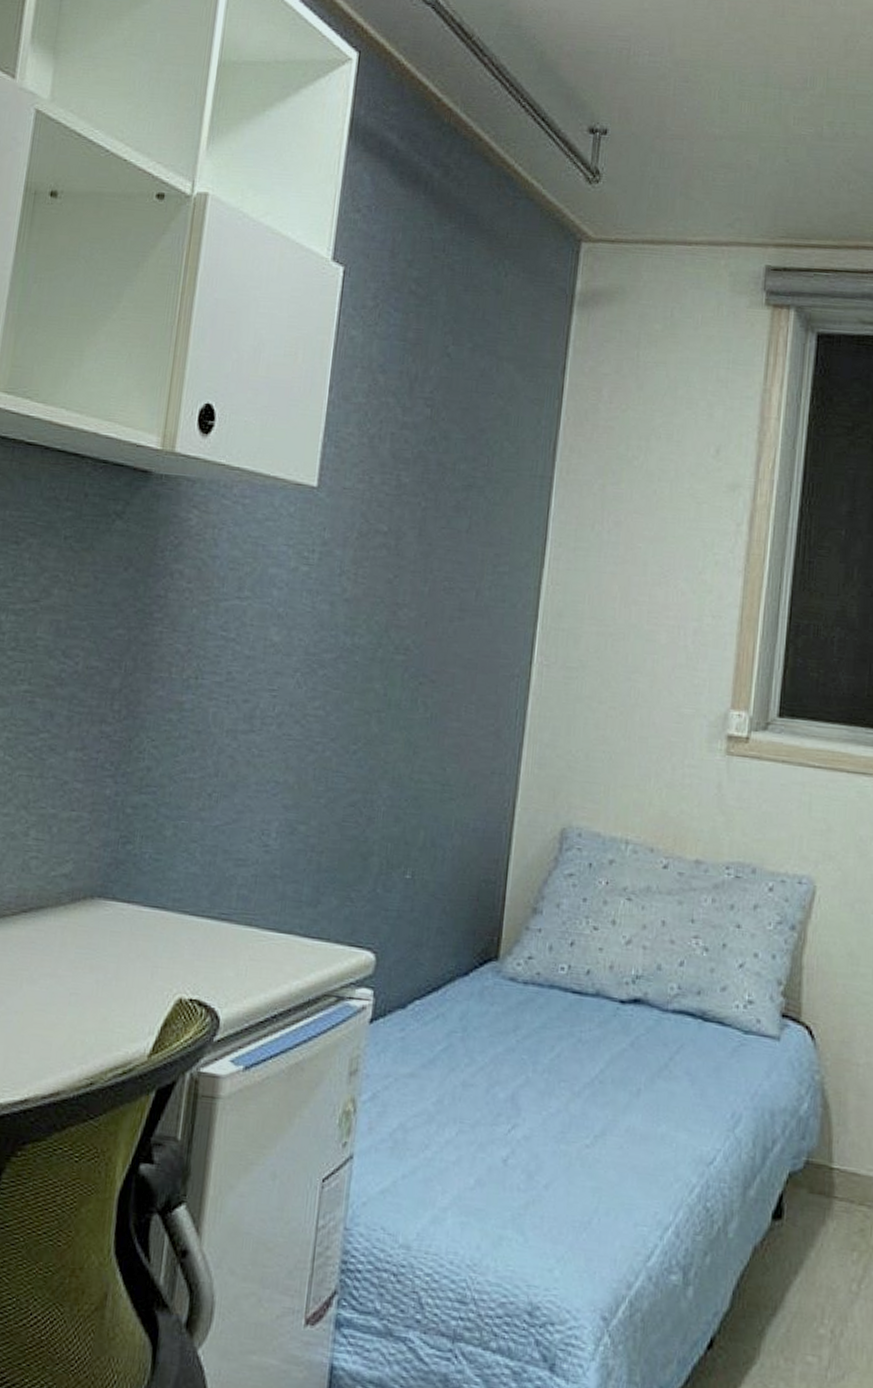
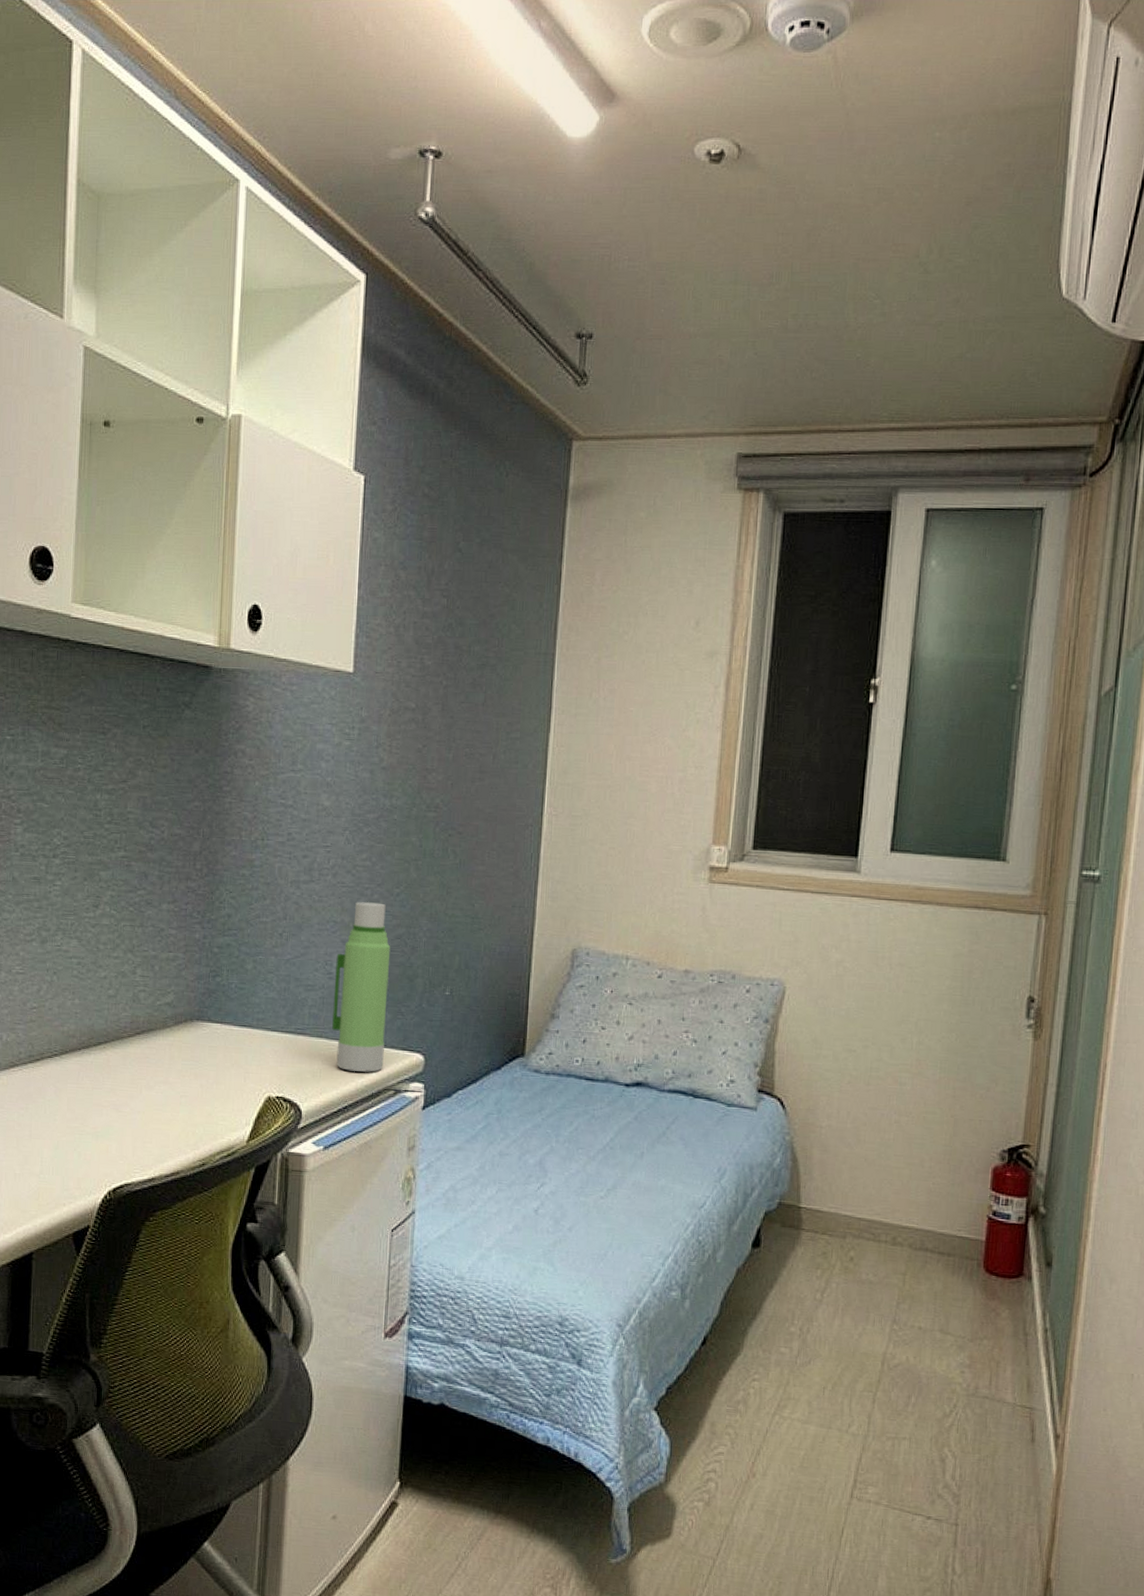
water bottle: none [264,759,343,973] -> present [331,902,391,1072]

